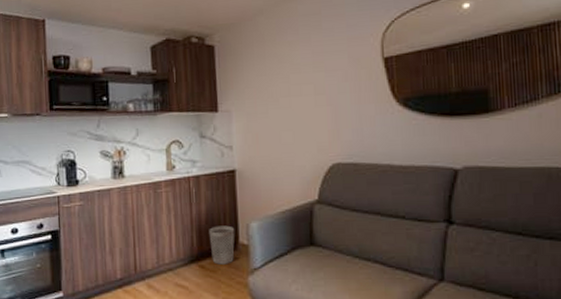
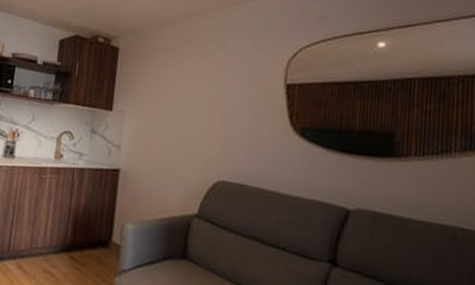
wastebasket: present [209,225,235,265] -> none [83,220,110,261]

